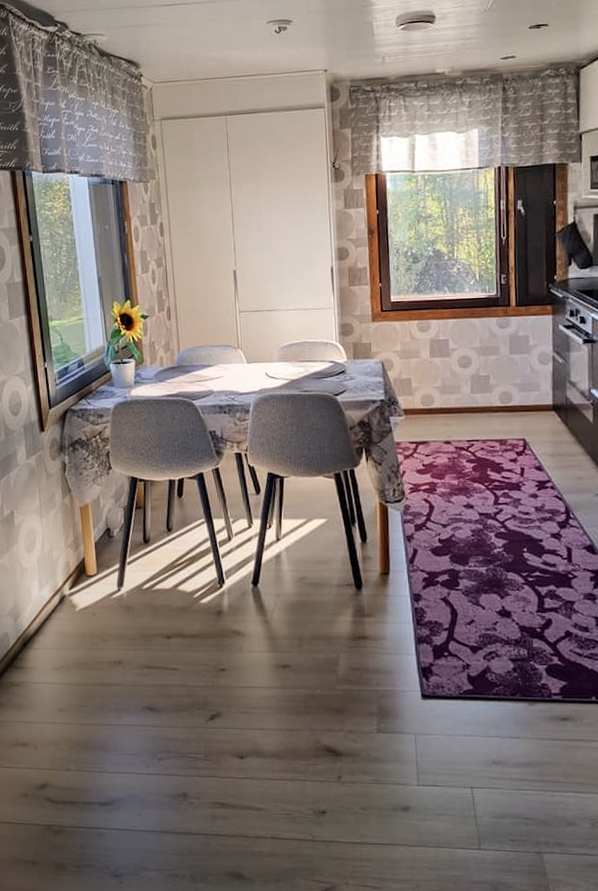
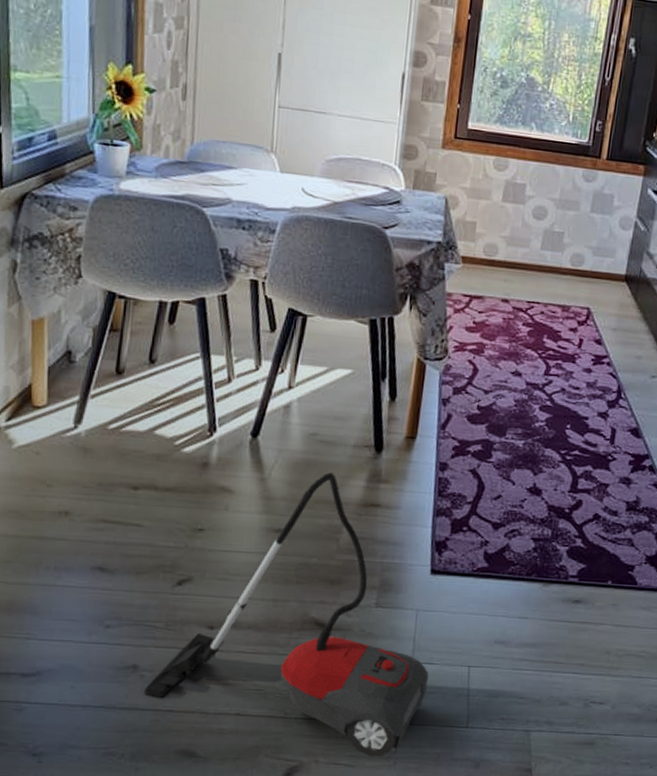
vacuum cleaner: none [194,611,436,879] -> present [143,472,429,757]

